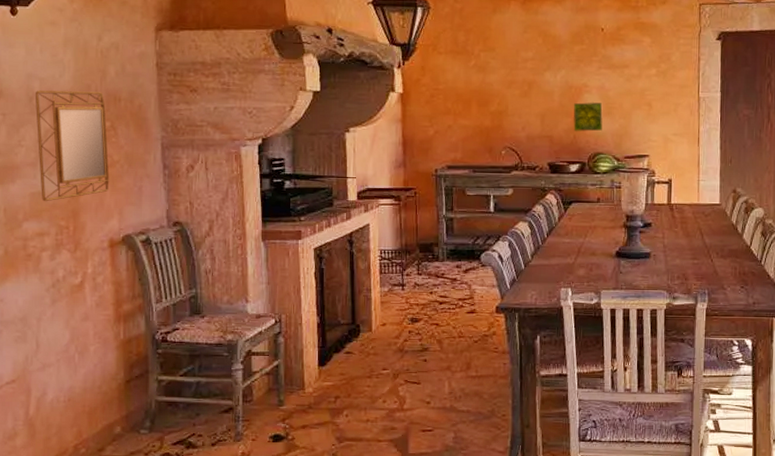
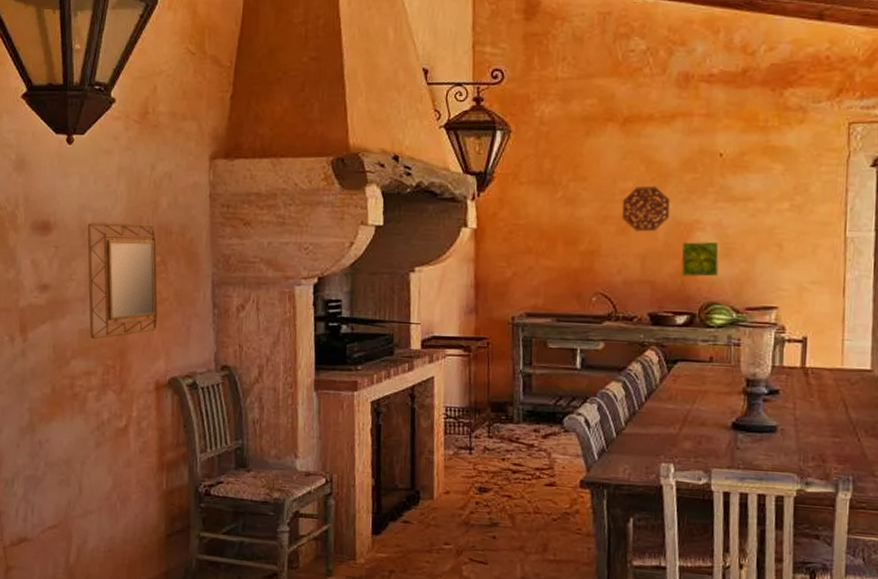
decorative platter: none [524,55,564,95] -> present [621,186,671,232]

